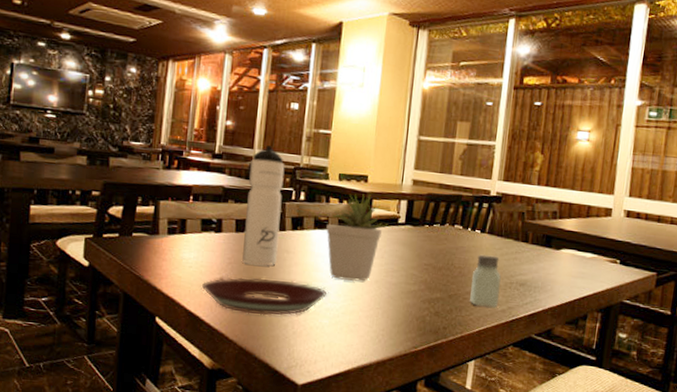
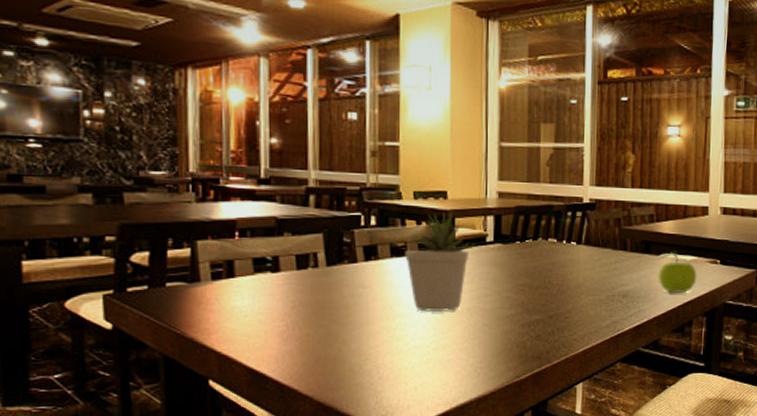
plate: present [202,277,328,316] -> none [263,319,414,363]
water bottle: present [242,145,285,265] -> none [305,165,350,306]
saltshaker: present [470,254,501,308] -> none [572,268,603,324]
fruit: none [553,247,596,288] -> present [654,251,697,294]

